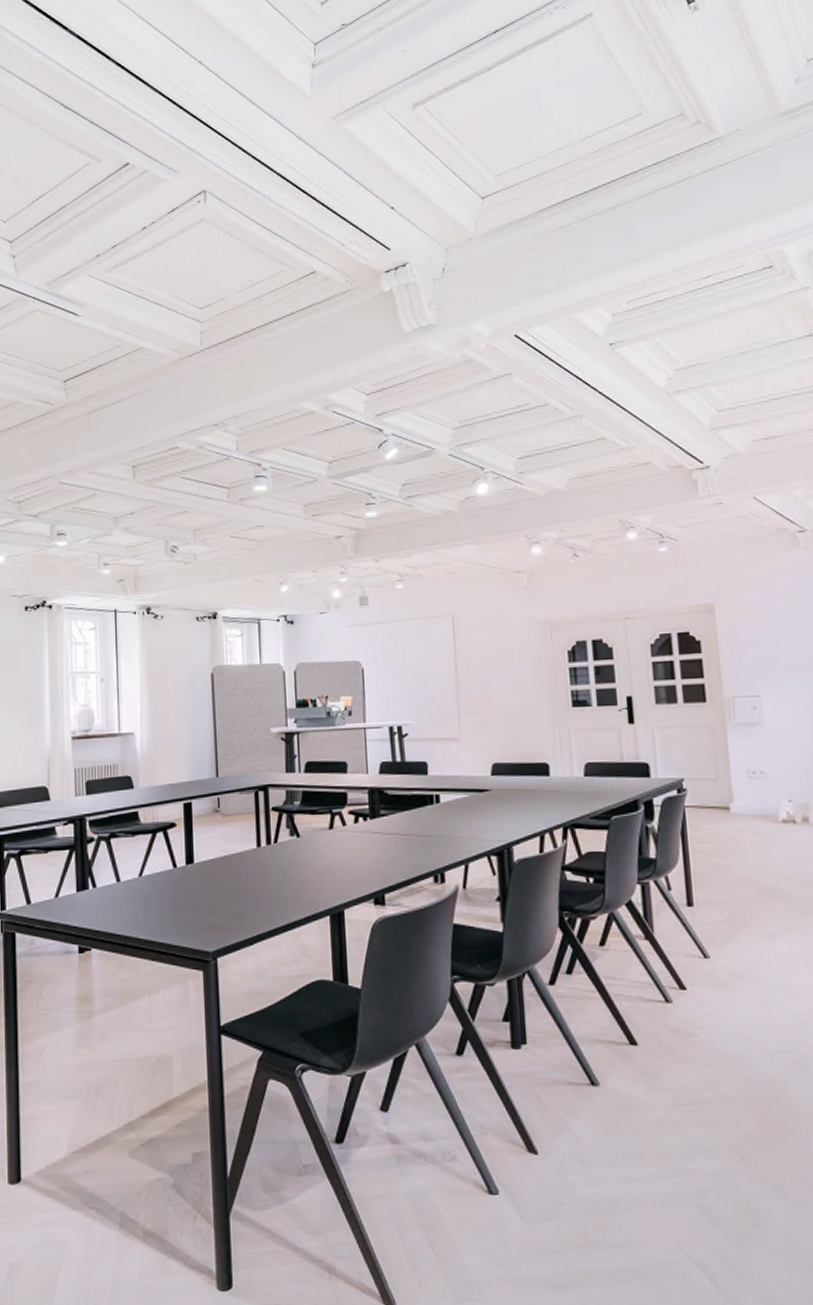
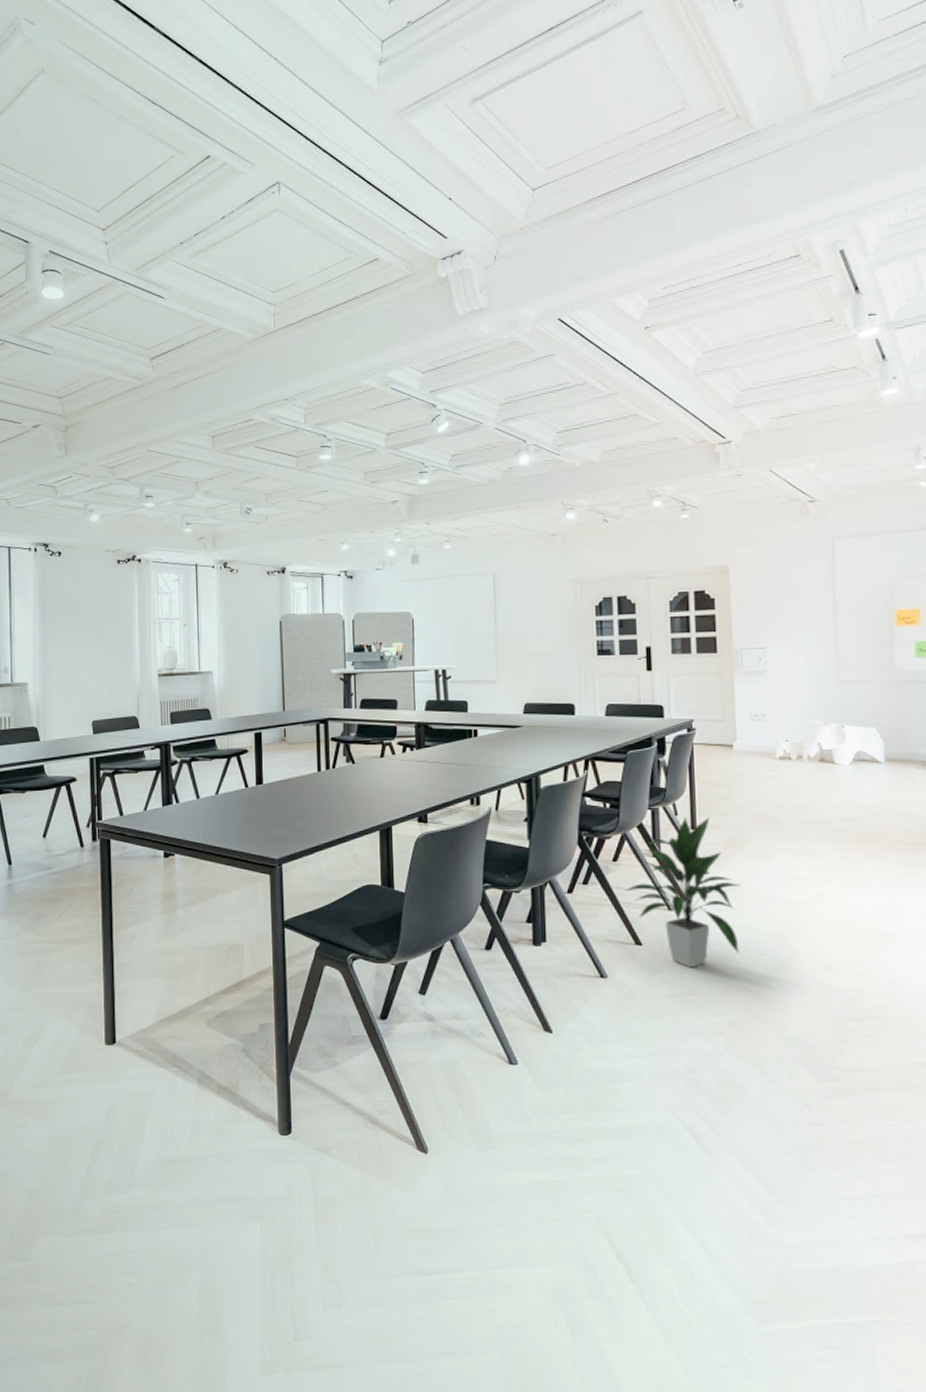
indoor plant: none [614,890,750,1071] -> present [624,816,742,968]

